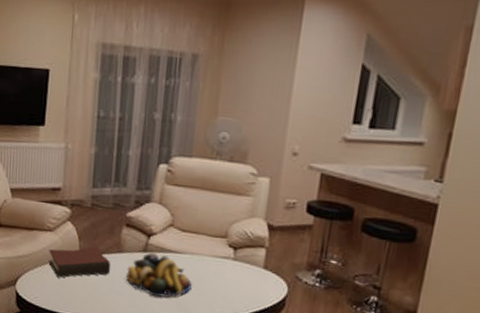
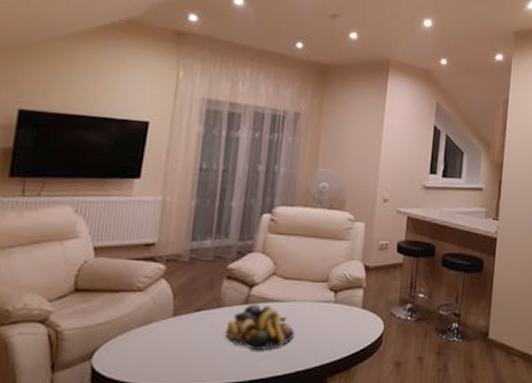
hardback book: present [48,246,111,278] -> none [135,303,209,344]

